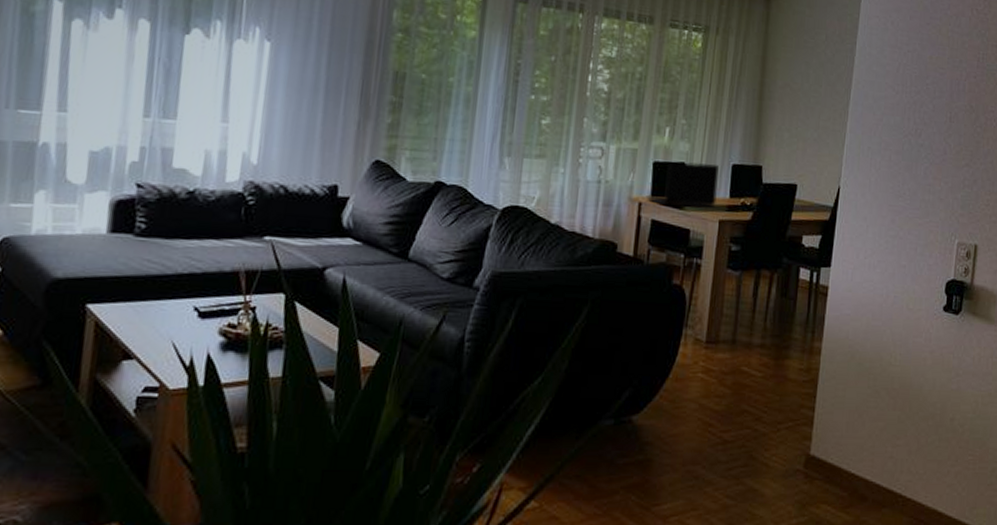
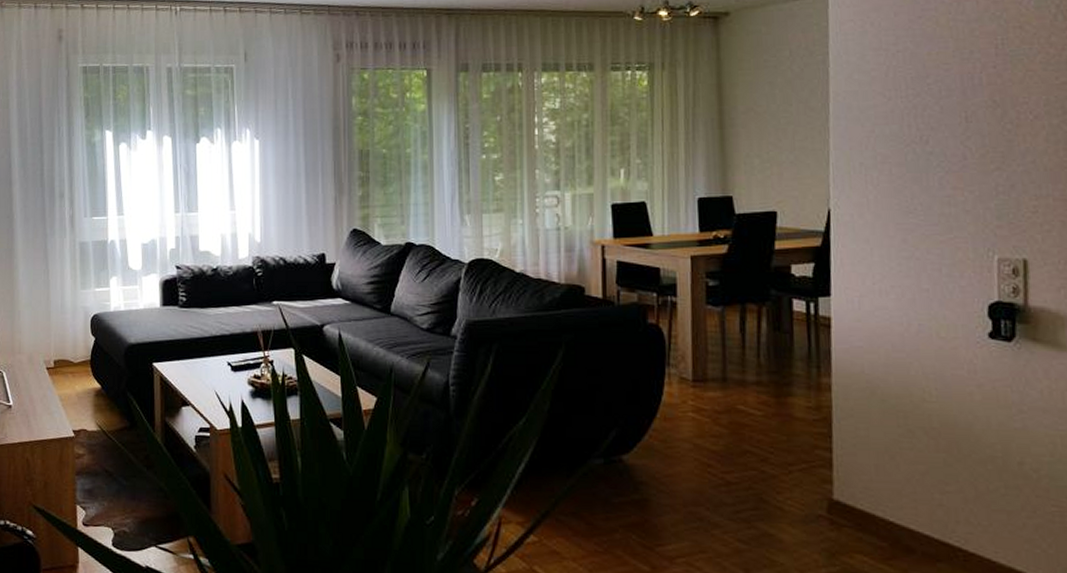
laptop computer: present [645,161,719,209] -> none [608,199,686,247]

